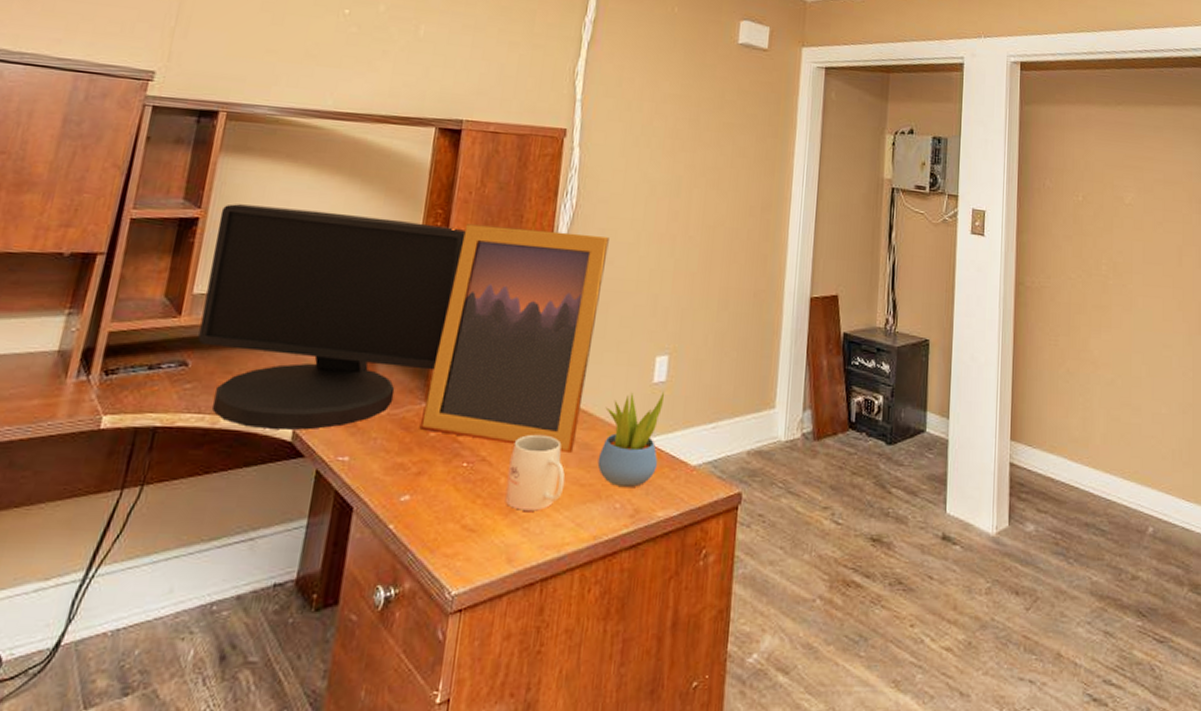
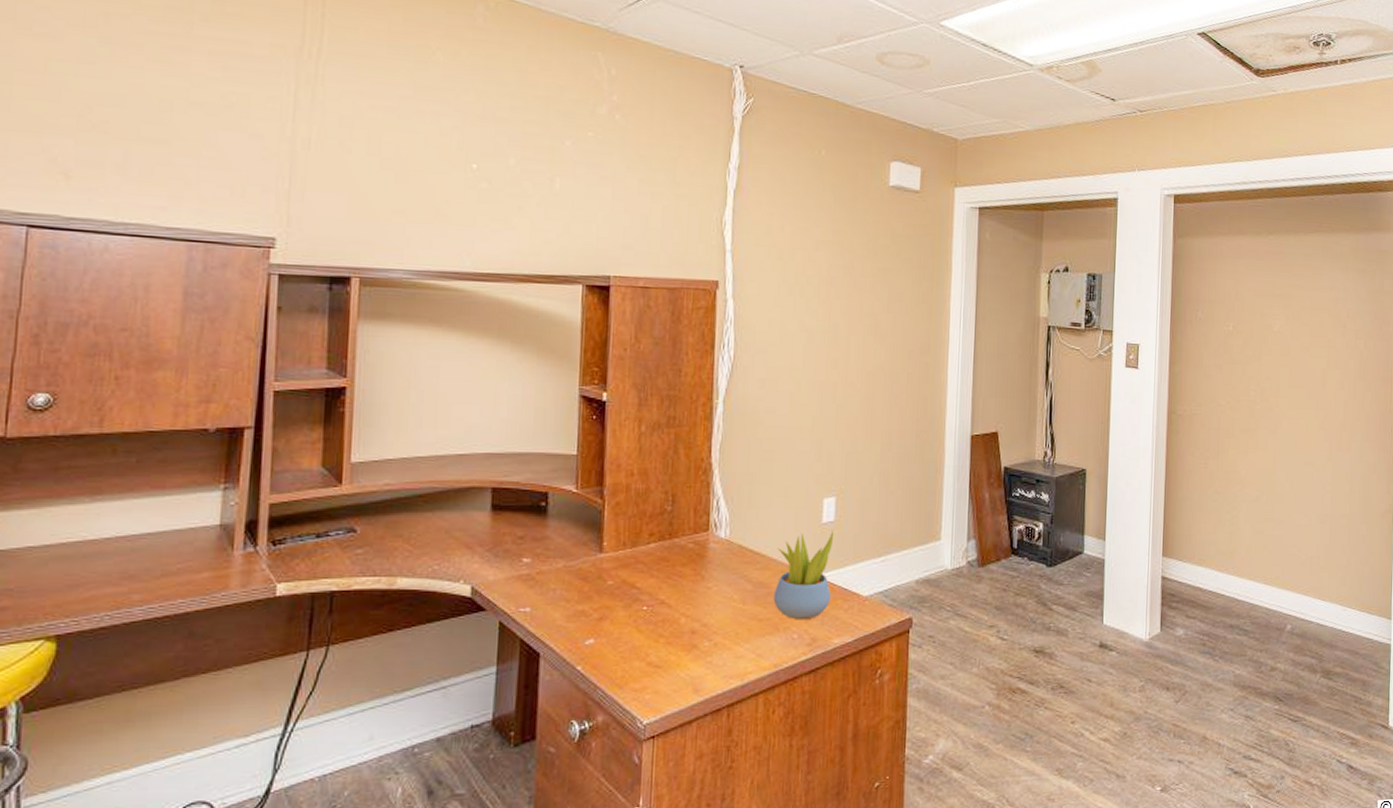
monitor: present [198,204,466,430] -> none [363,371,624,586]
picture frame: present [419,224,609,454] -> none [596,380,770,593]
mug: present [505,434,566,511] -> none [687,576,744,646]

